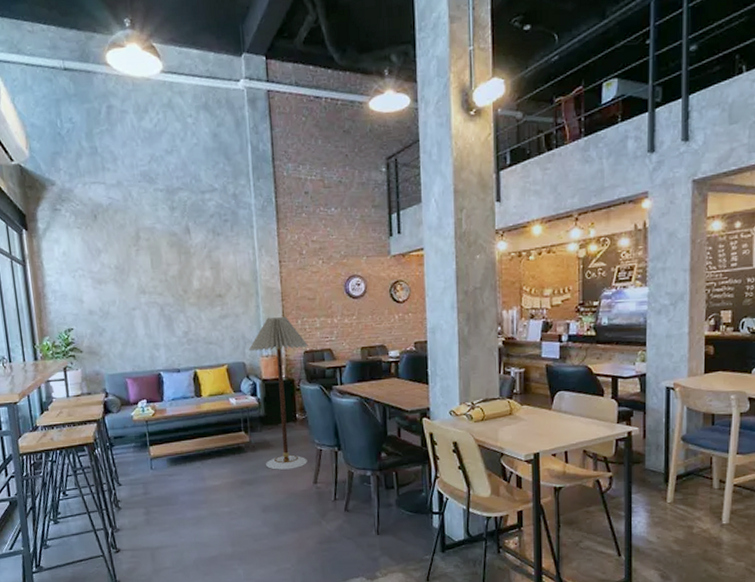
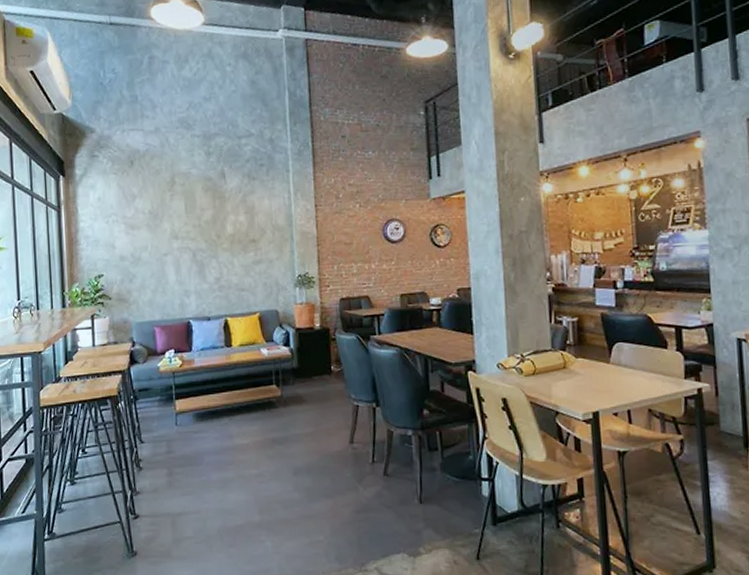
floor lamp: present [248,316,308,470] -> none [281,261,345,428]

